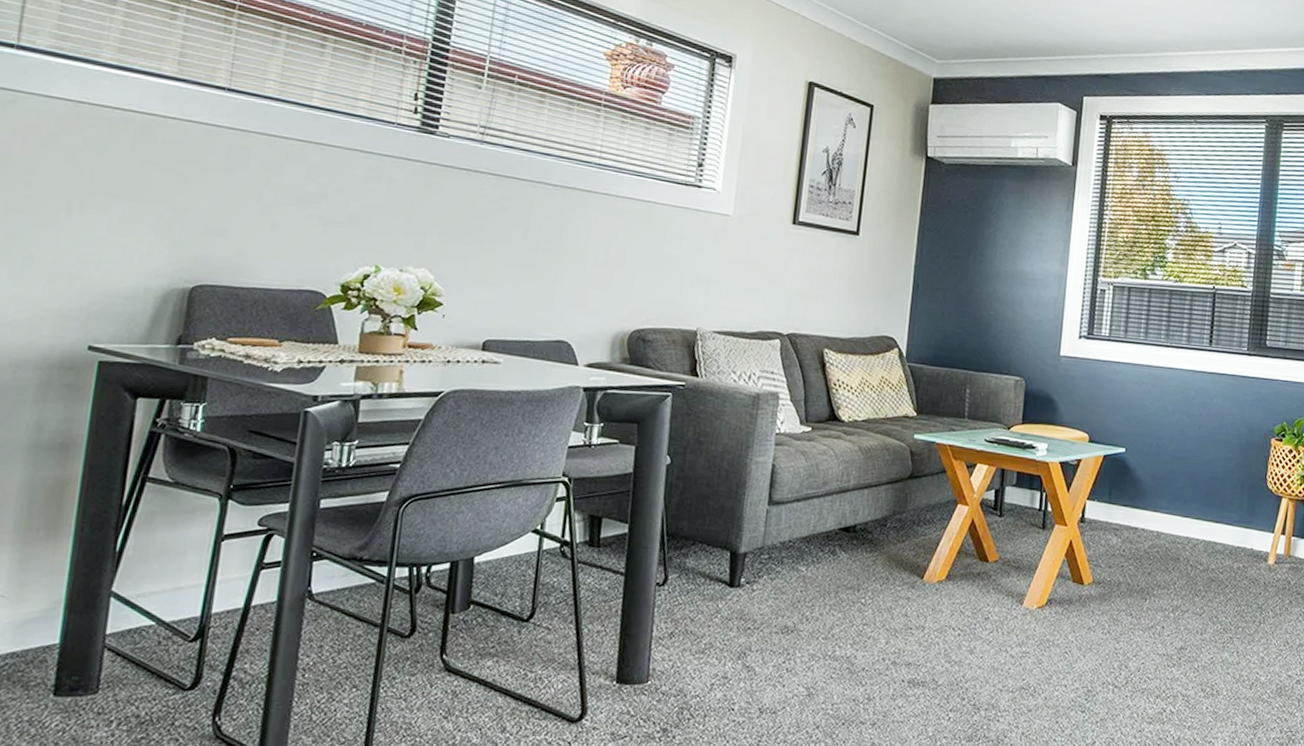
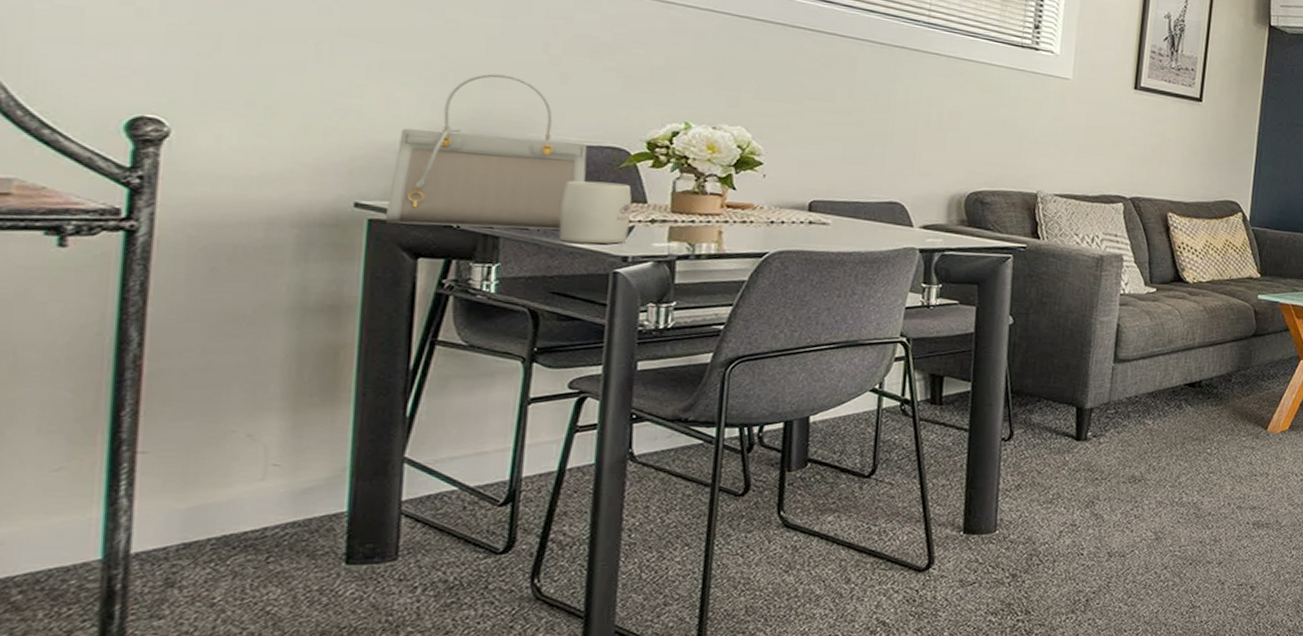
handbag: none [113,223,289,371] -> present [386,73,588,230]
mug: none [258,323,325,384] -> present [558,180,632,244]

